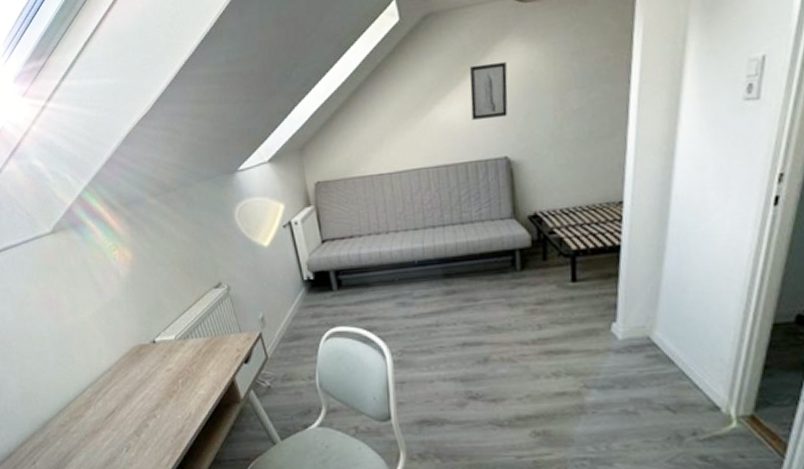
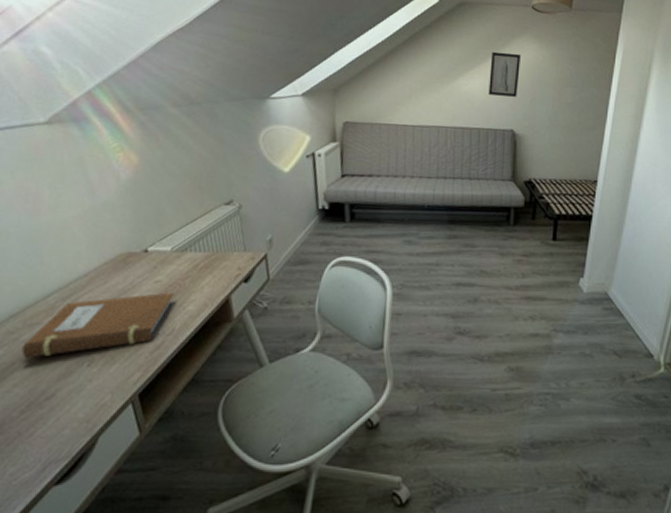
notebook: none [73,379,185,447] -> present [21,292,174,358]

